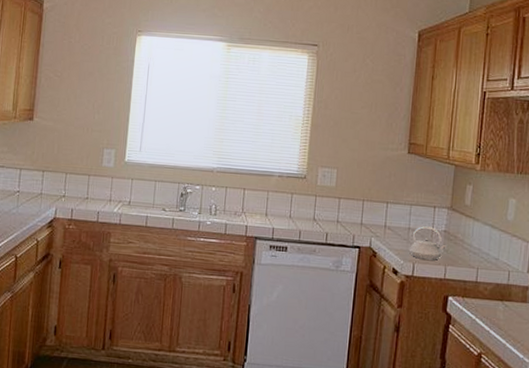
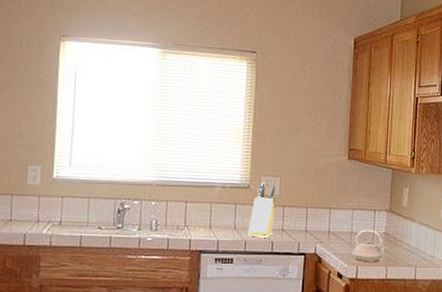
knife block: none [302,174,332,228] -> present [247,183,276,238]

